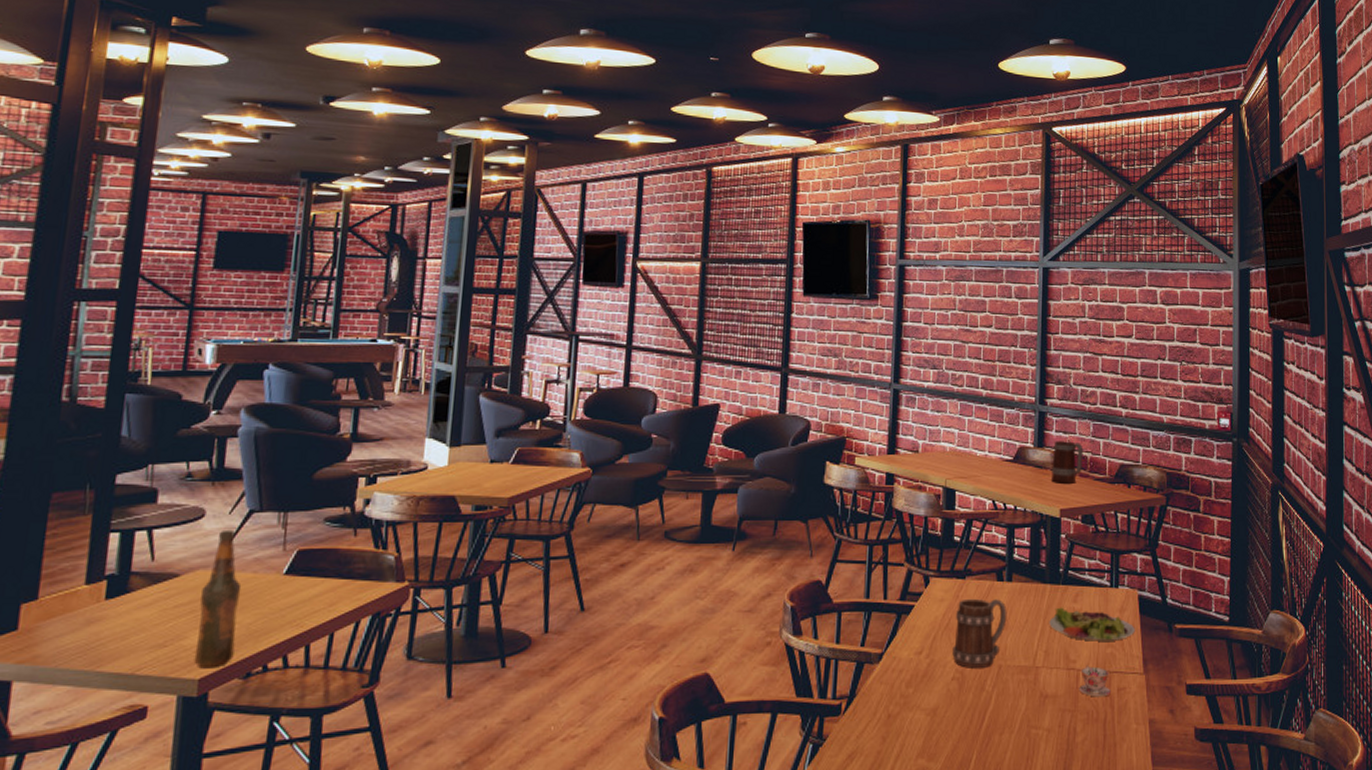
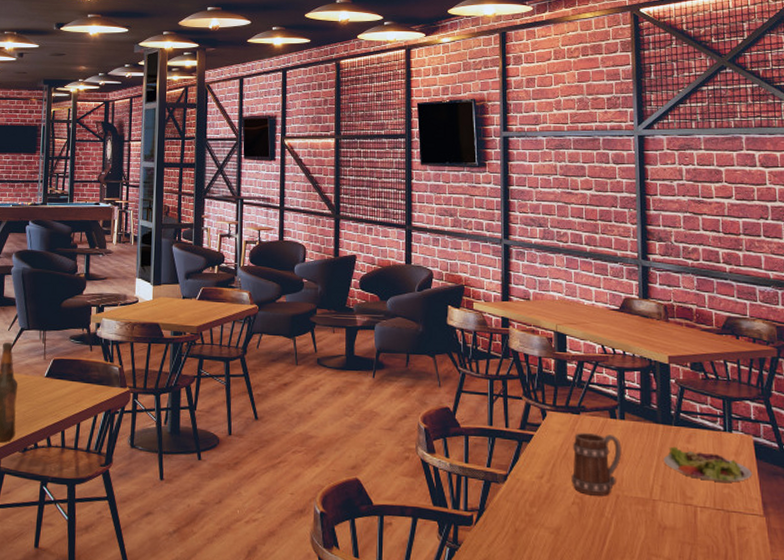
beer mug: present [1052,441,1084,485] -> none [658,293,689,334]
teacup: present [1079,665,1111,697] -> none [697,502,730,534]

